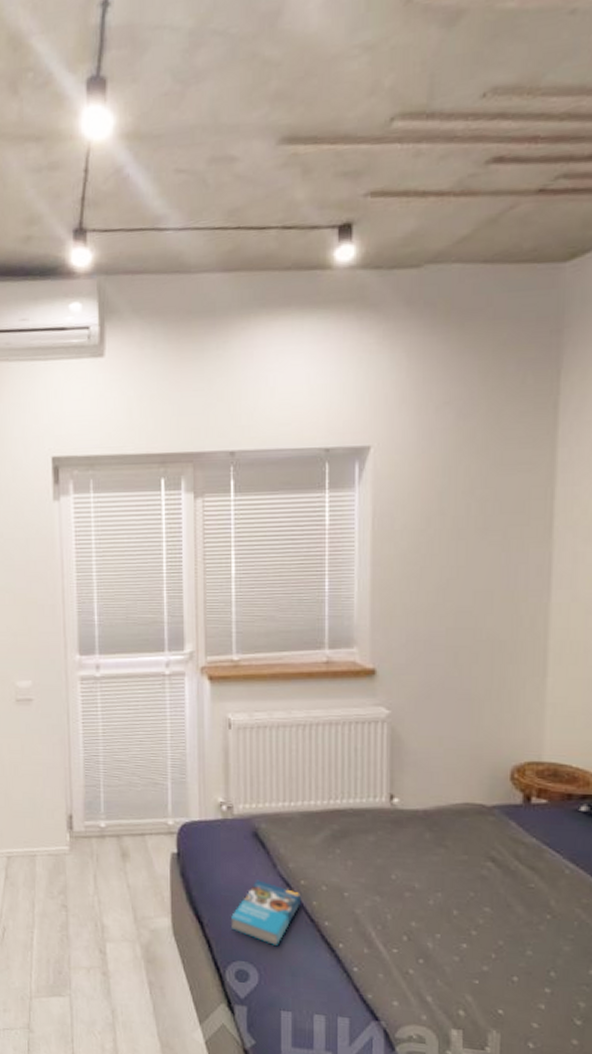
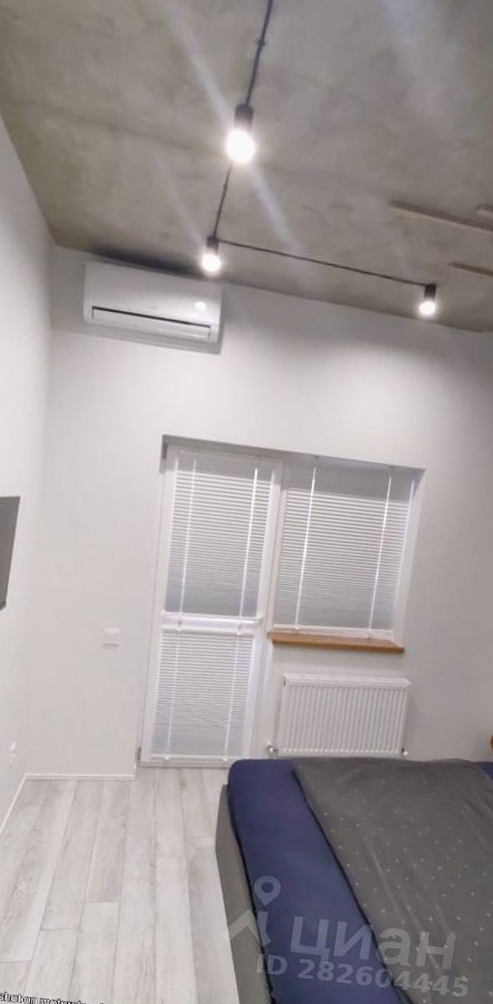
book: present [231,880,302,947] -> none [264,810,323,865]

